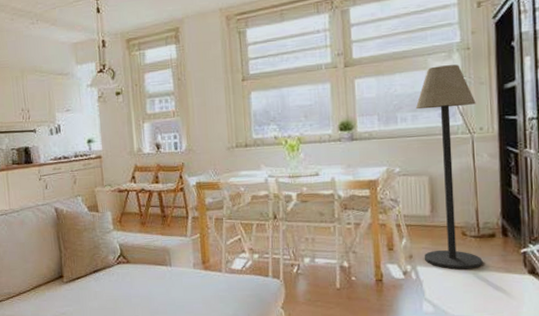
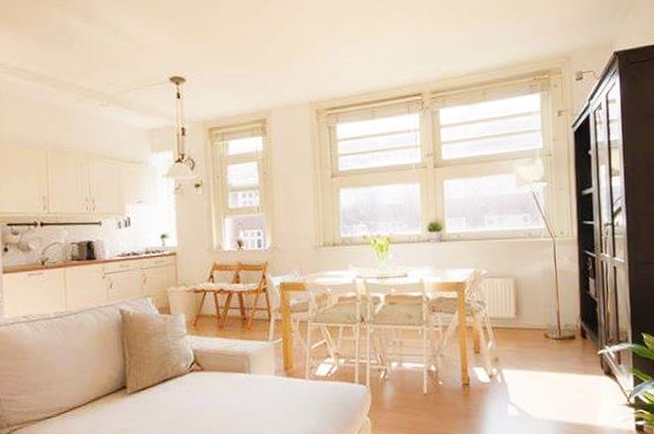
floor lamp: present [415,64,483,270] -> none [501,170,564,372]

